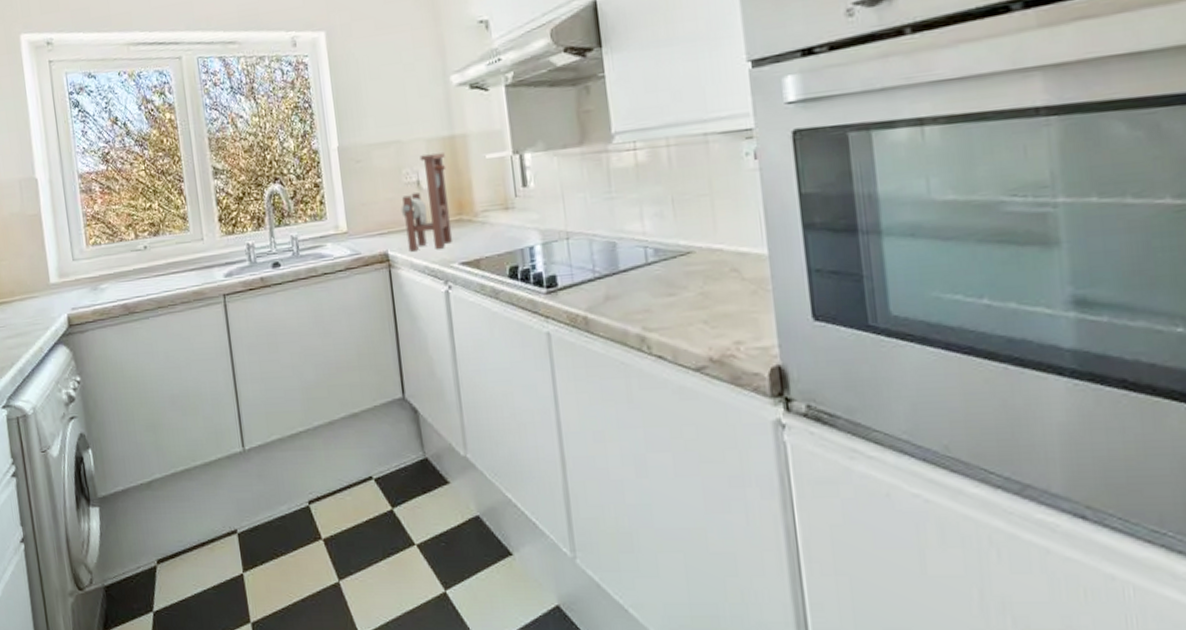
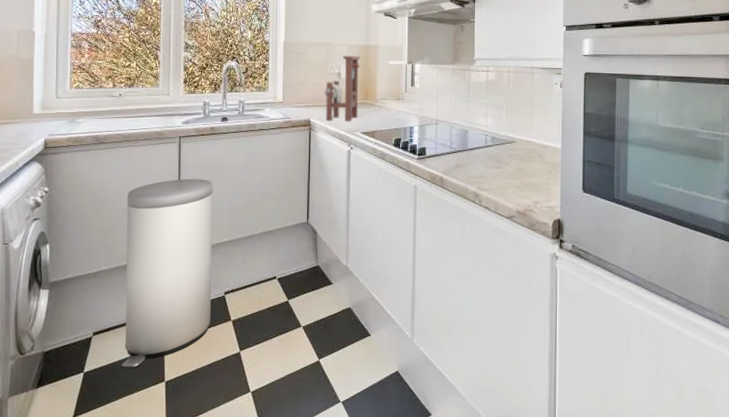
pedal bin: none [171,349,297,606] -> present [121,178,213,369]

